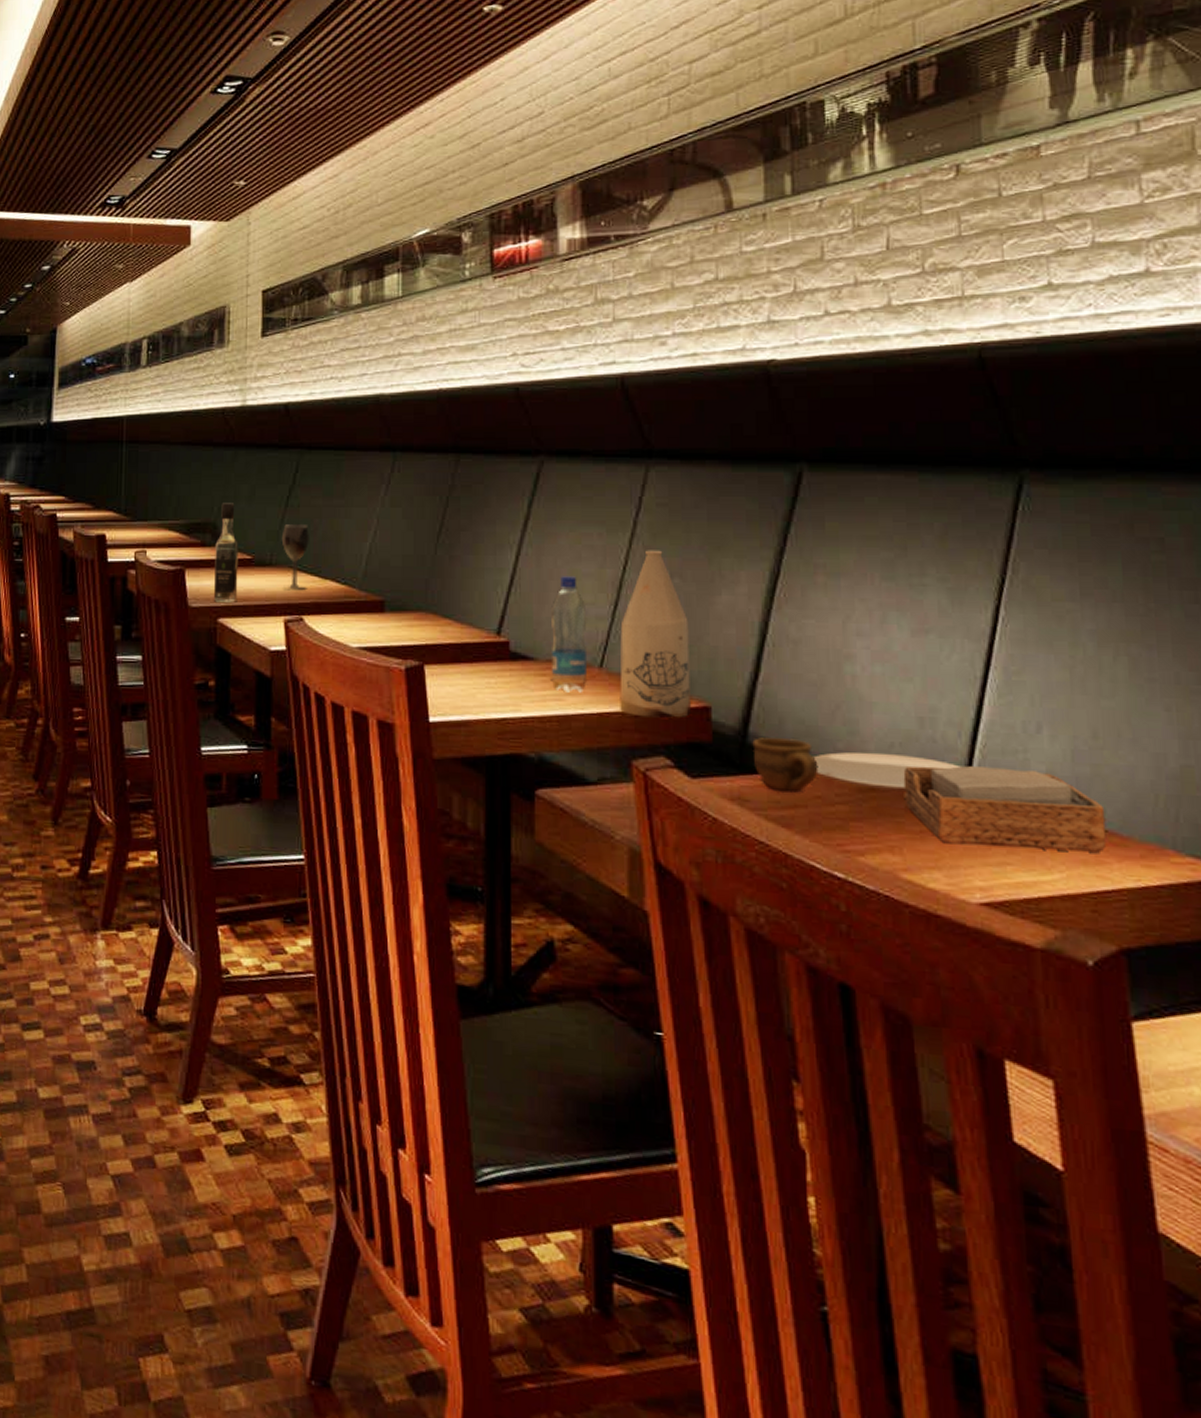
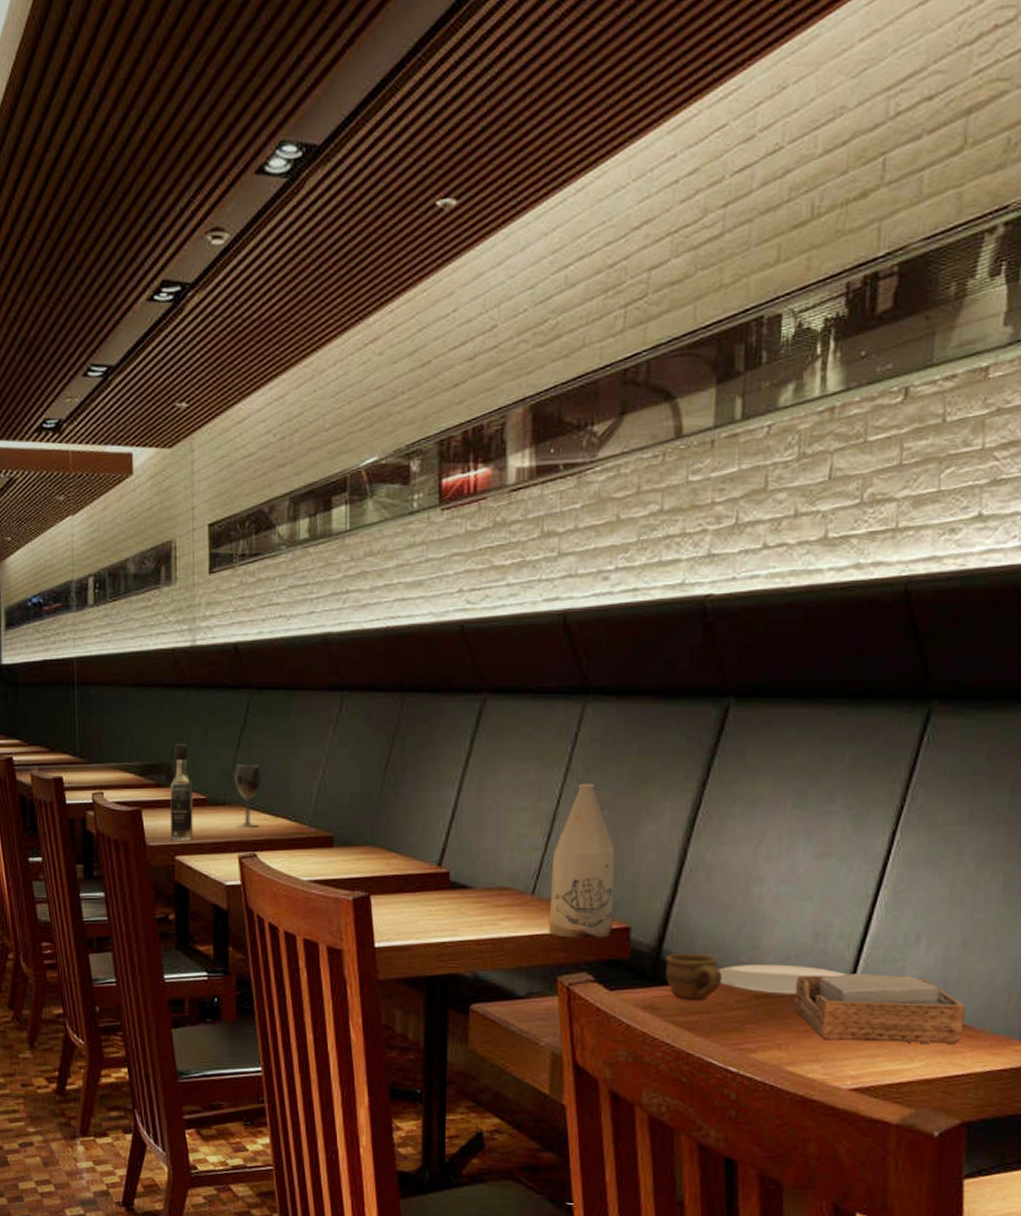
bottle: present [550,576,588,693] -> none [487,810,522,918]

